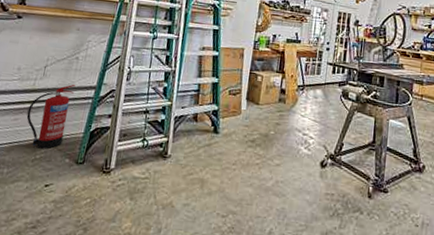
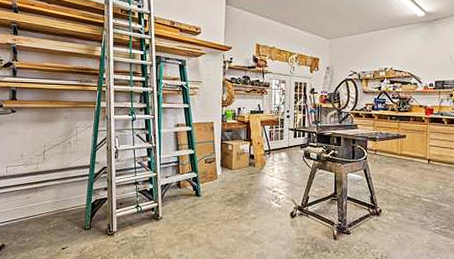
fire extinguisher: present [26,85,75,149] -> none [36,165,72,220]

